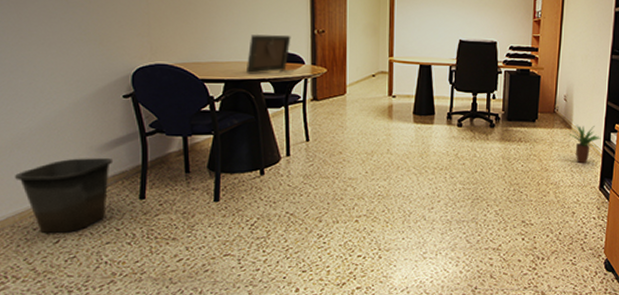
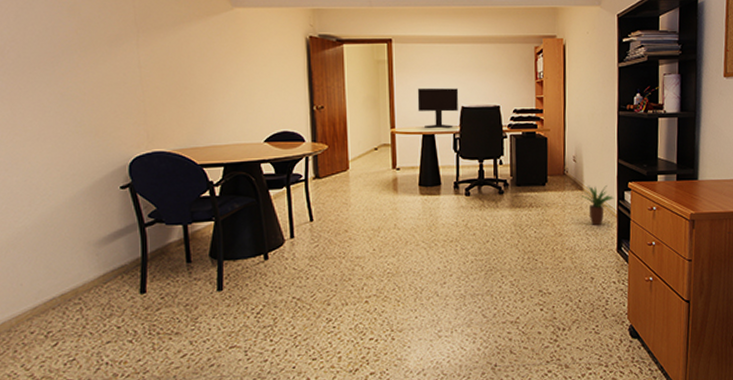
waste bin: present [14,158,114,233] -> none [10,253,112,336]
picture frame: present [245,34,291,74] -> none [245,113,290,156]
monitor: none [416,18,458,61] -> present [417,87,459,129]

